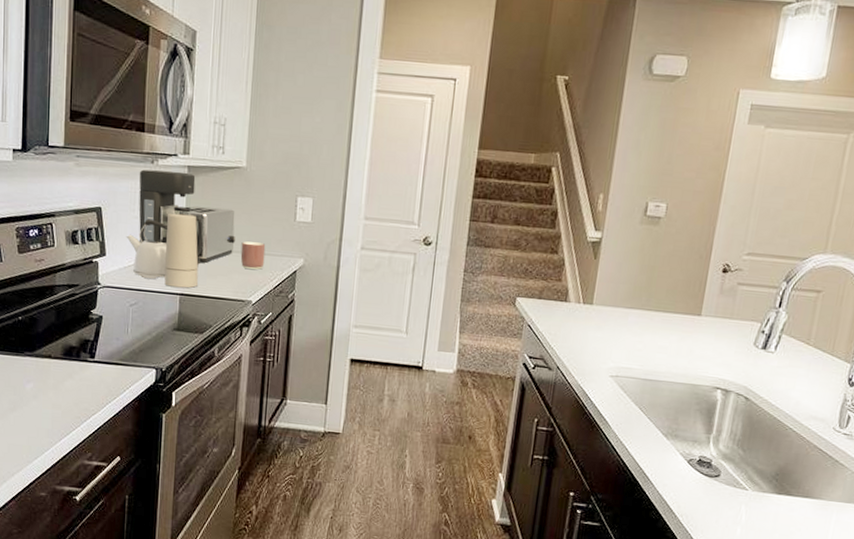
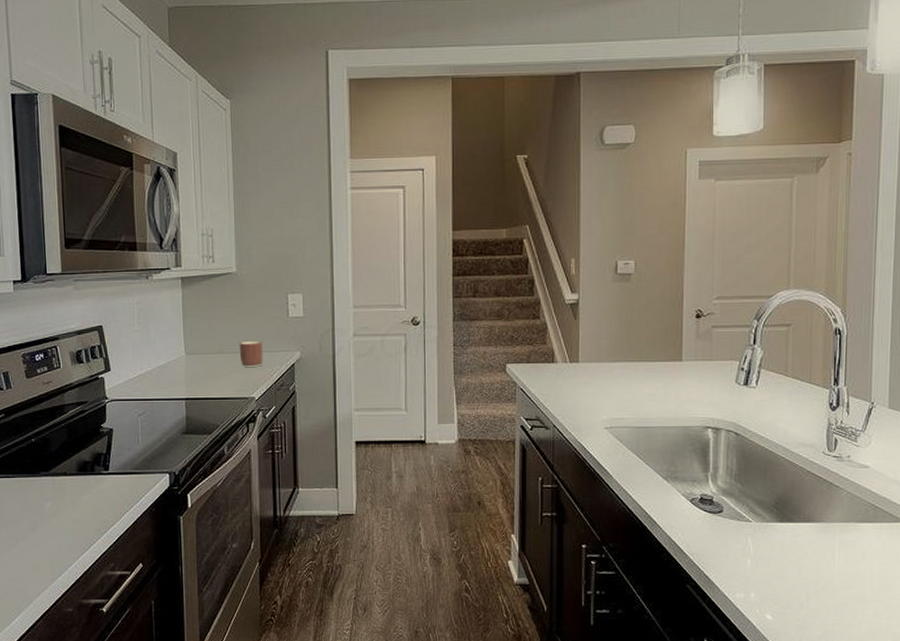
kettle: present [126,218,169,280] -> none [128,331,170,388]
coffee maker: present [139,169,204,265] -> none [135,283,202,369]
canister: present [164,213,199,288] -> none [166,322,201,393]
toaster: present [189,205,236,263] -> none [186,313,234,366]

